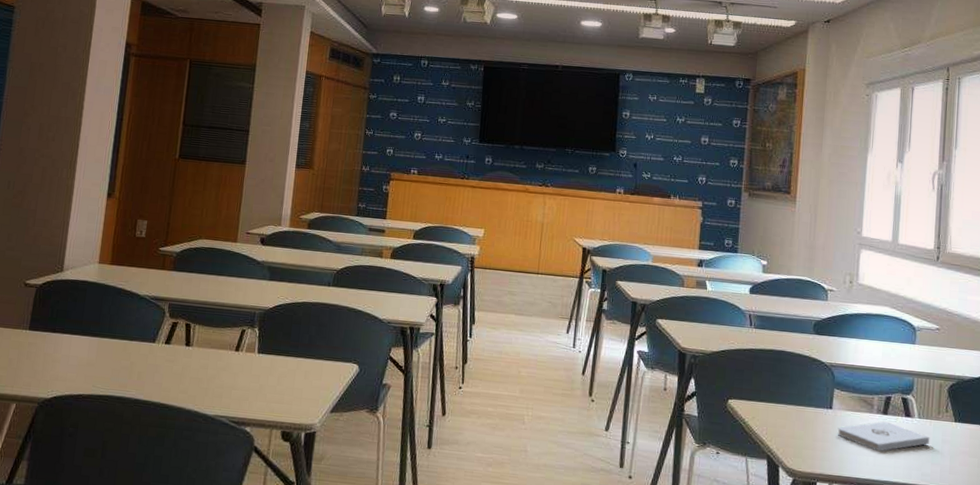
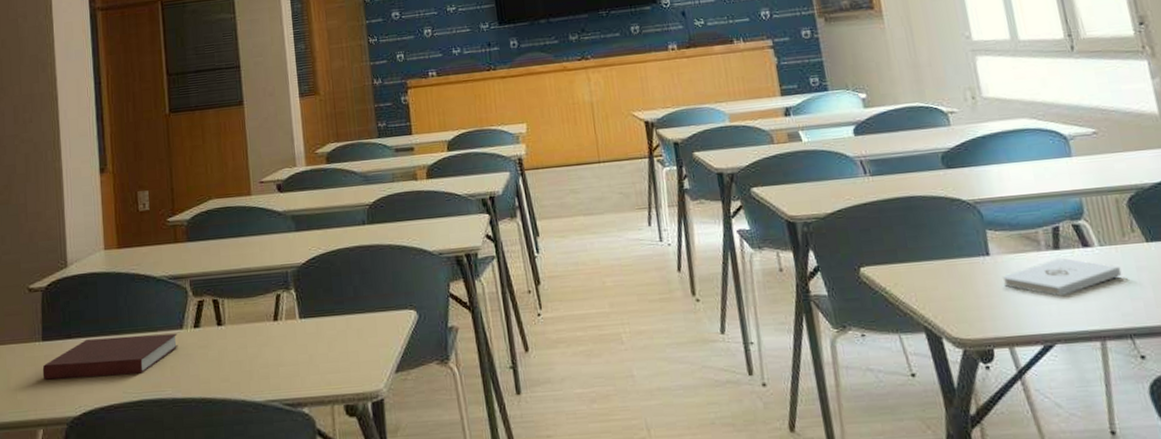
notebook: none [24,336,150,373] -> present [42,333,178,380]

